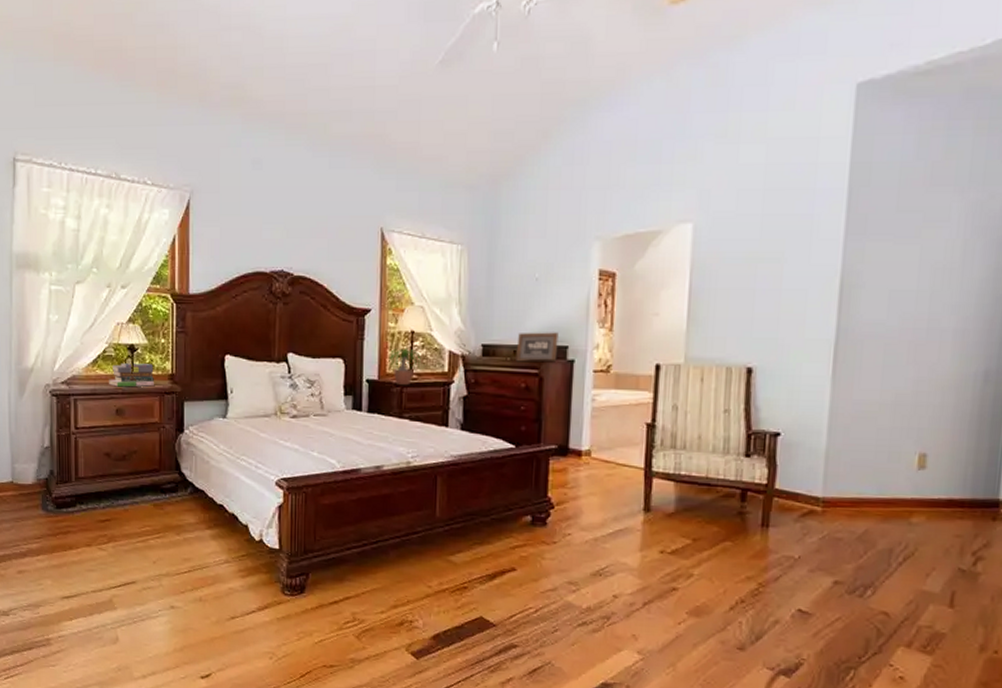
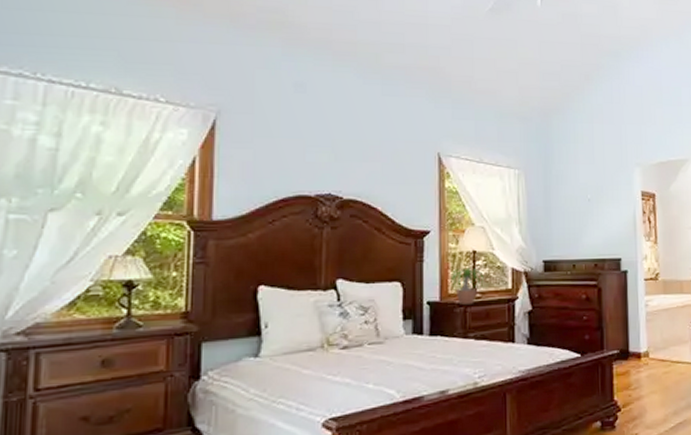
books: present [109,363,154,387] -> none [92,302,160,333]
picture frame: present [516,332,559,363] -> none [575,246,612,275]

